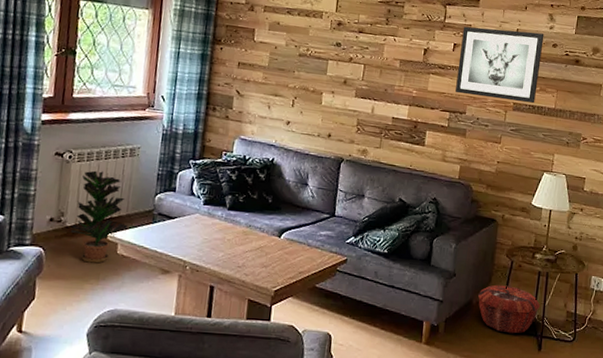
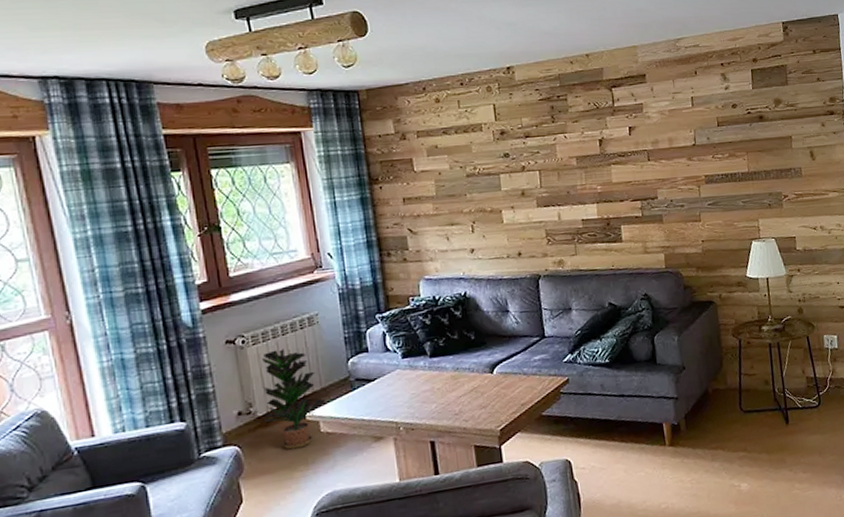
wall art: present [455,26,544,104] -> none [634,96,727,179]
woven basket: present [477,284,541,334] -> none [712,365,779,415]

